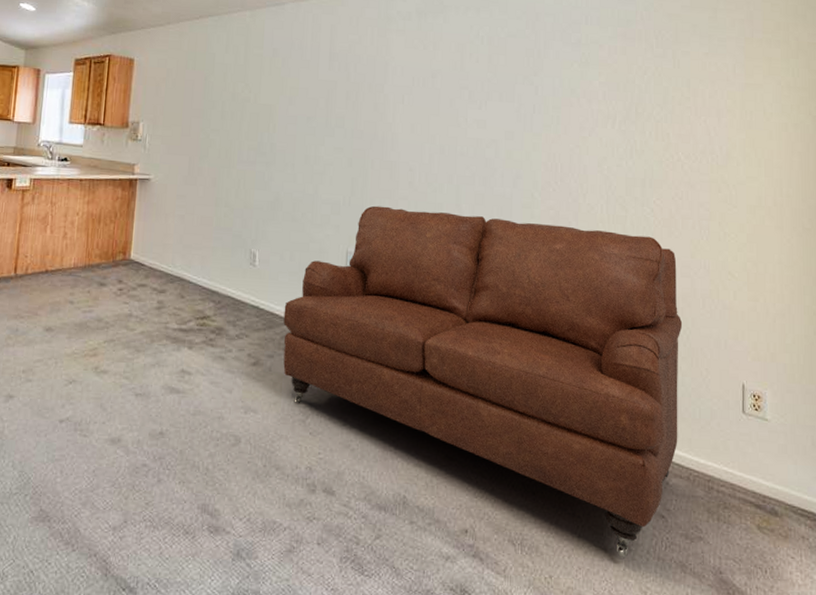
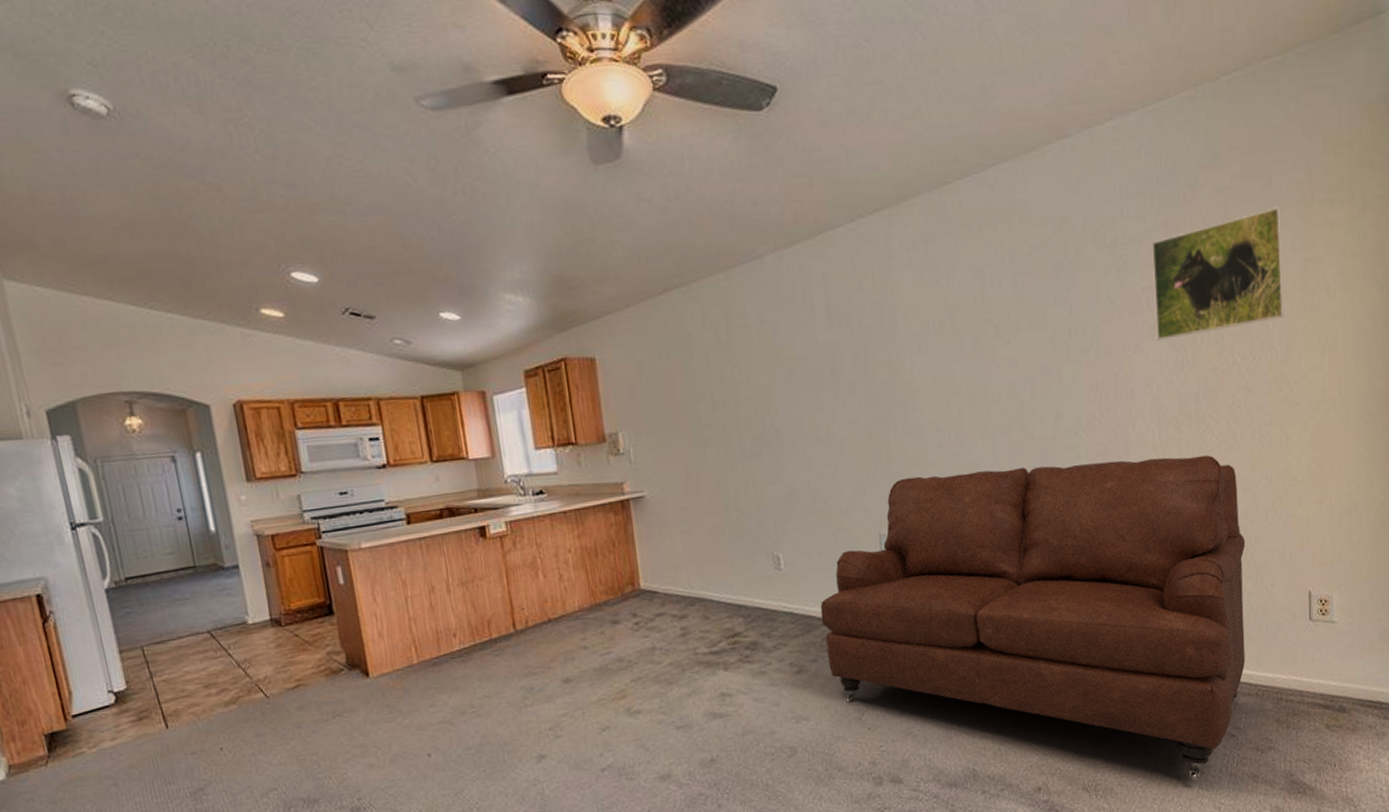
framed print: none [610,37,725,130] -> present [1151,207,1284,341]

